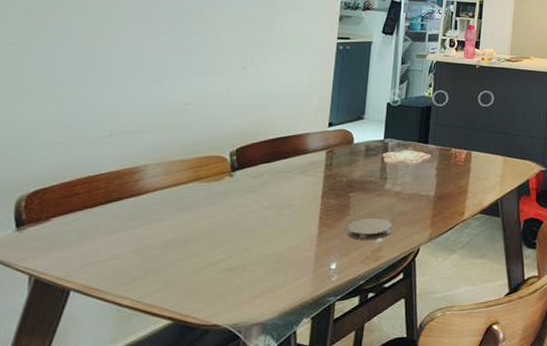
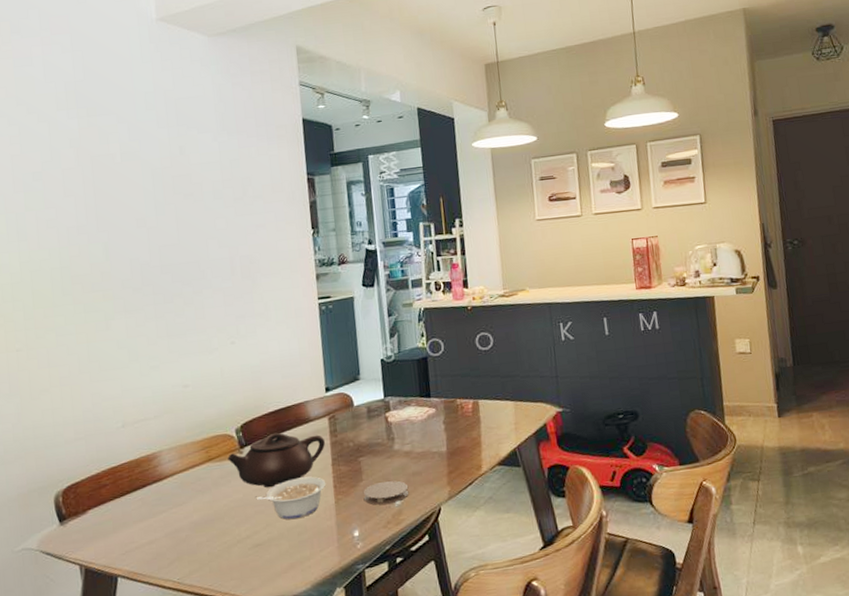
teapot: none [216,160,319,214] -> present [228,432,325,488]
legume: none [238,206,313,247] -> present [255,476,326,520]

